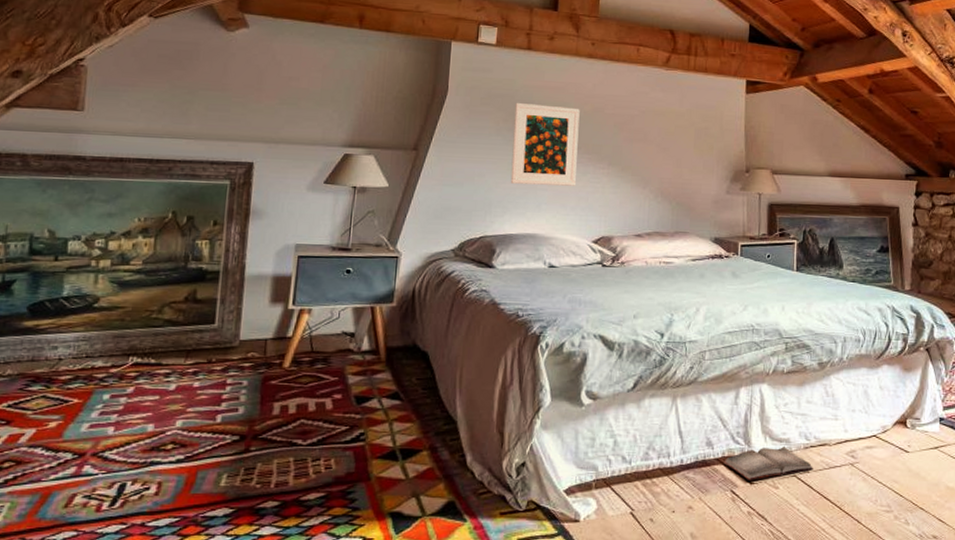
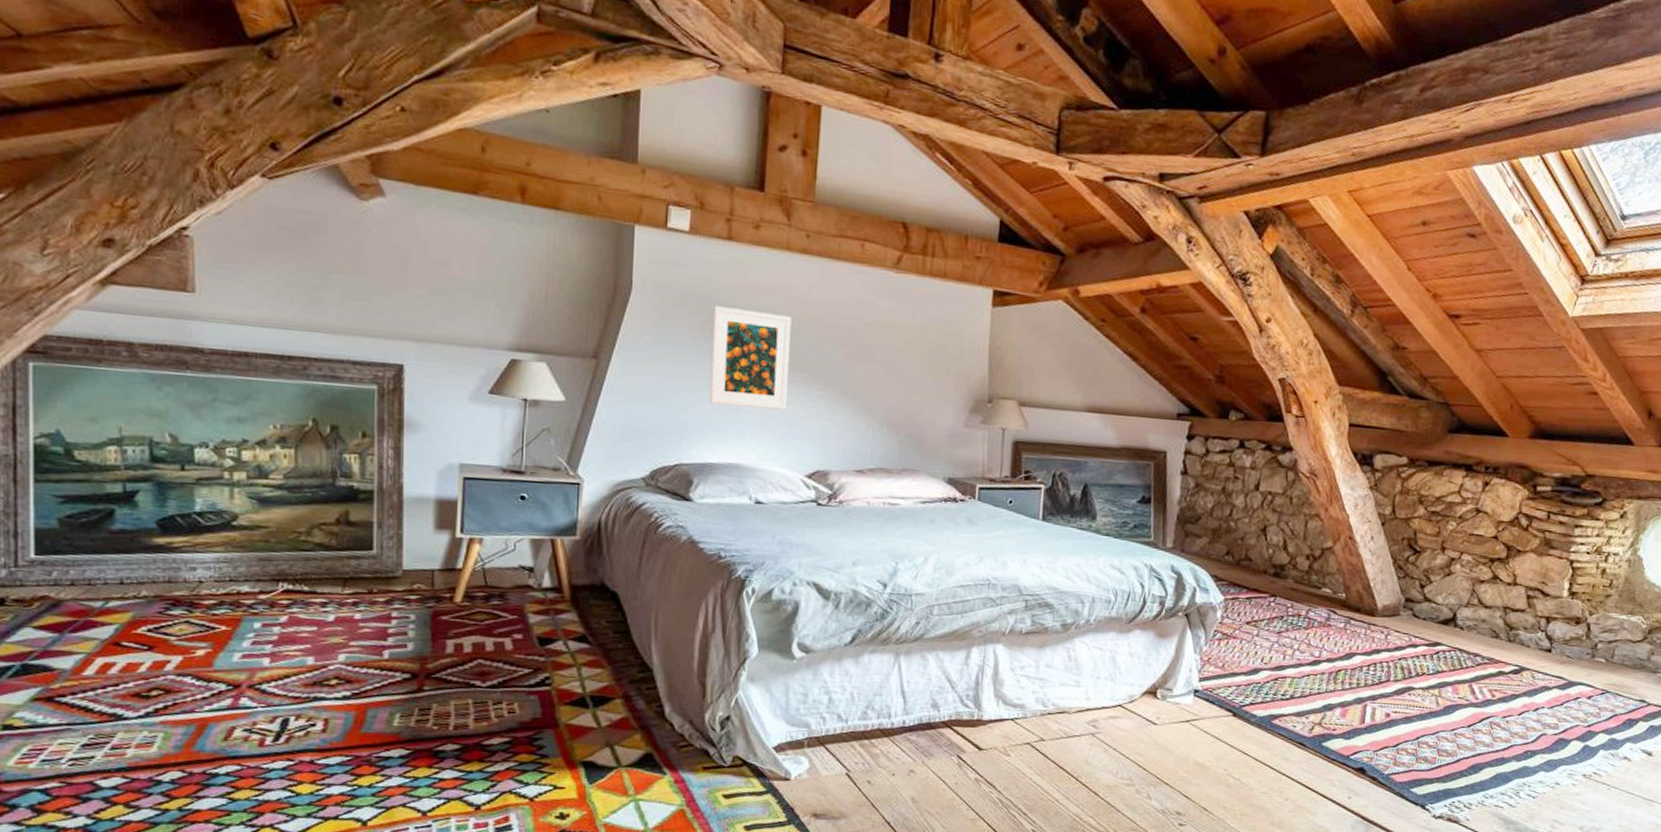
hardback book: present [723,447,813,480] -> none [950,712,1050,746]

